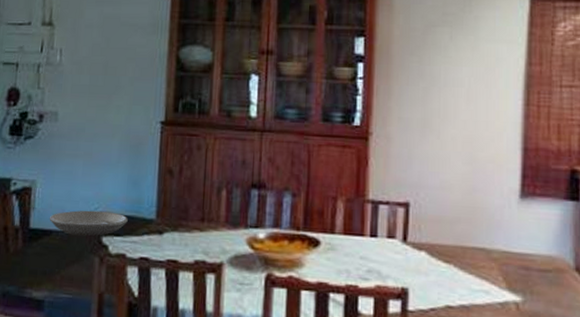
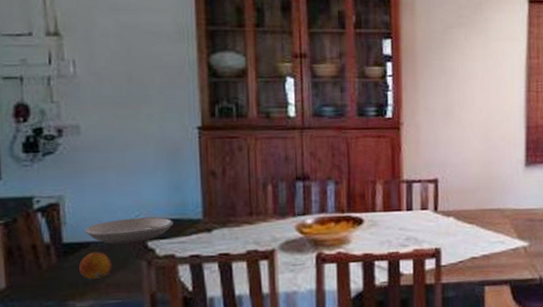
fruit: none [40,241,69,270] -> present [79,252,112,280]

